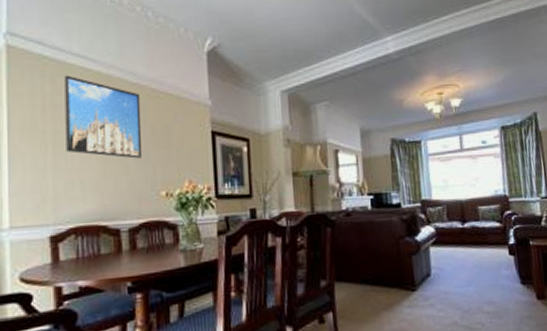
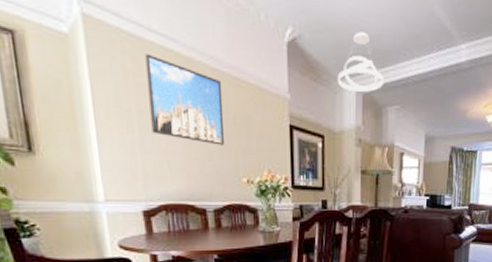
pendant light: none [261,35,310,92] -> present [338,32,384,92]

